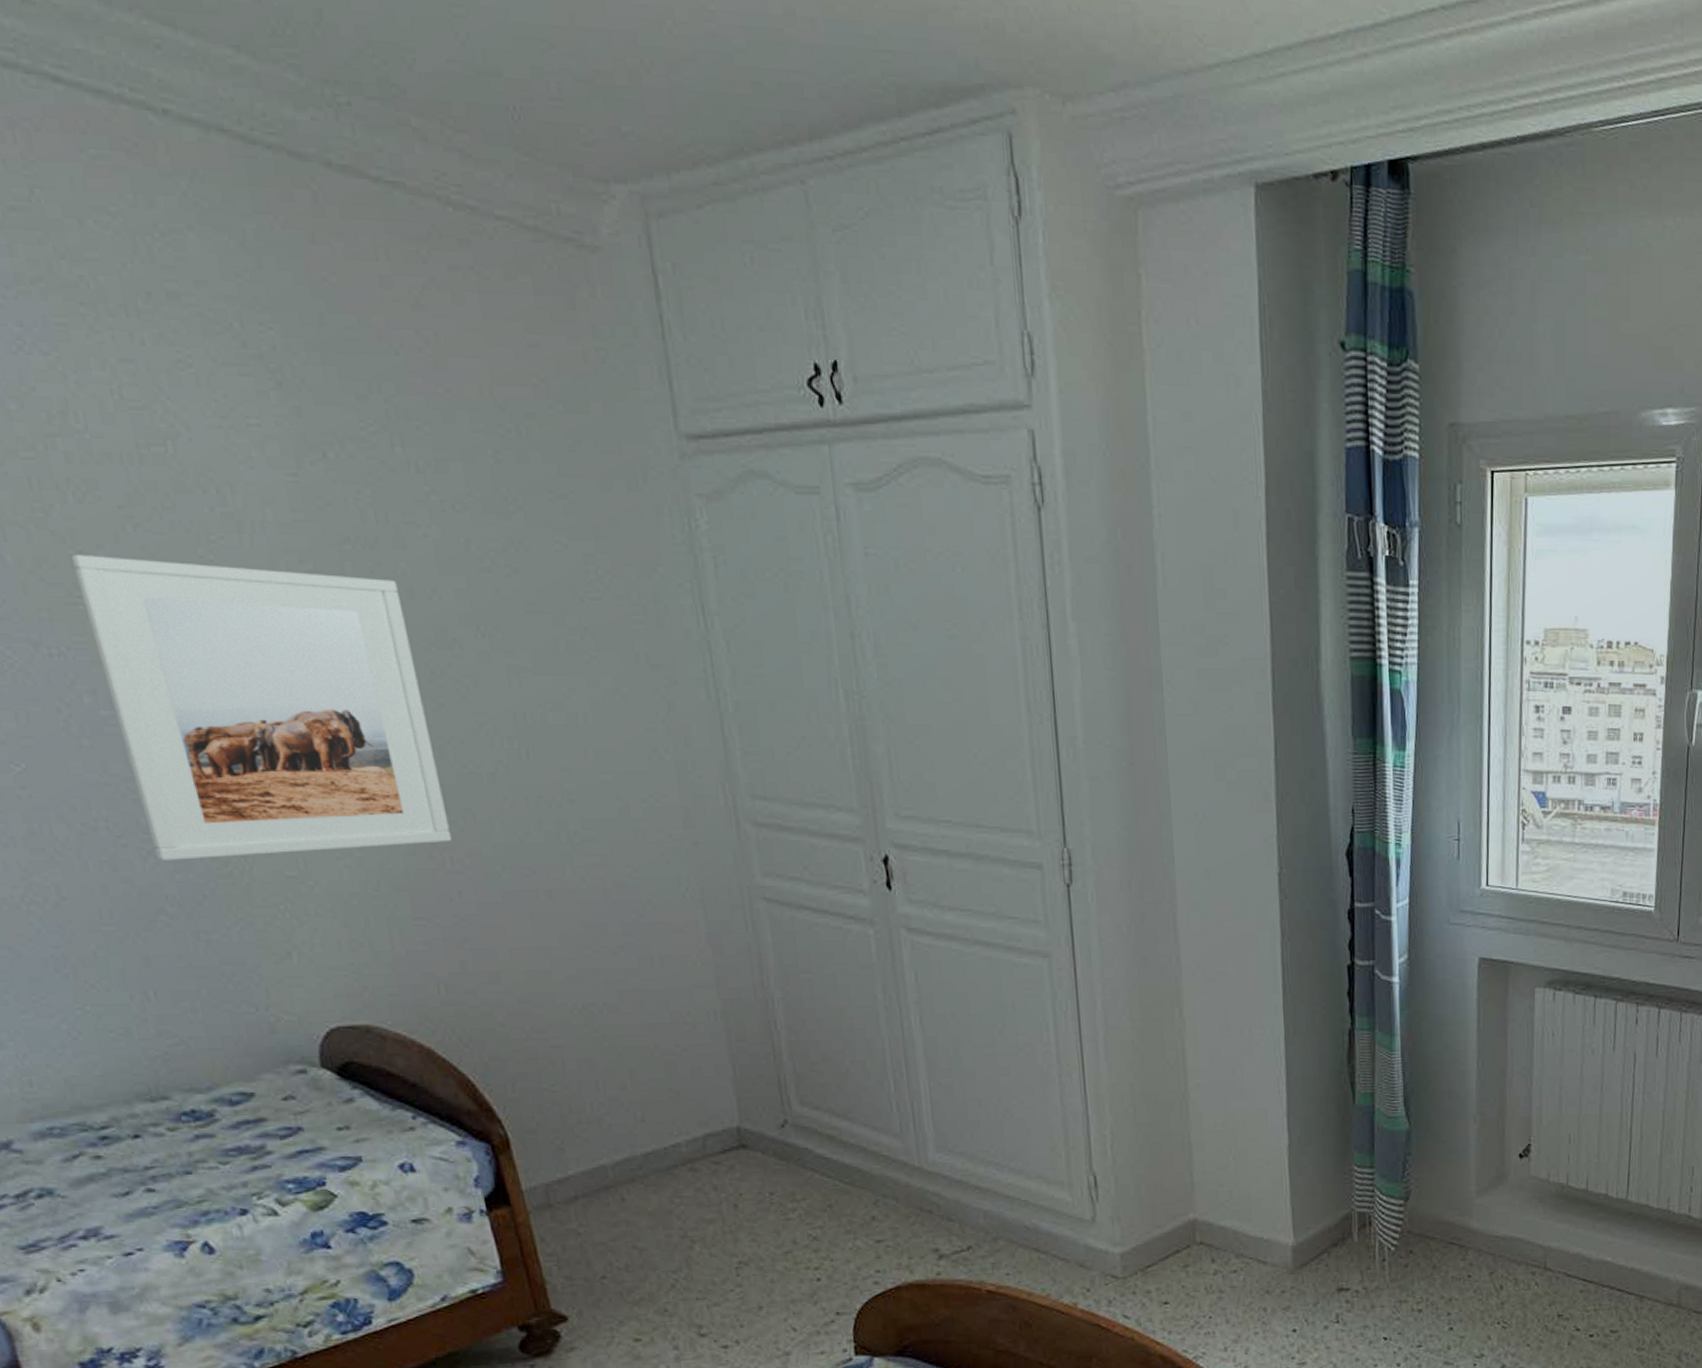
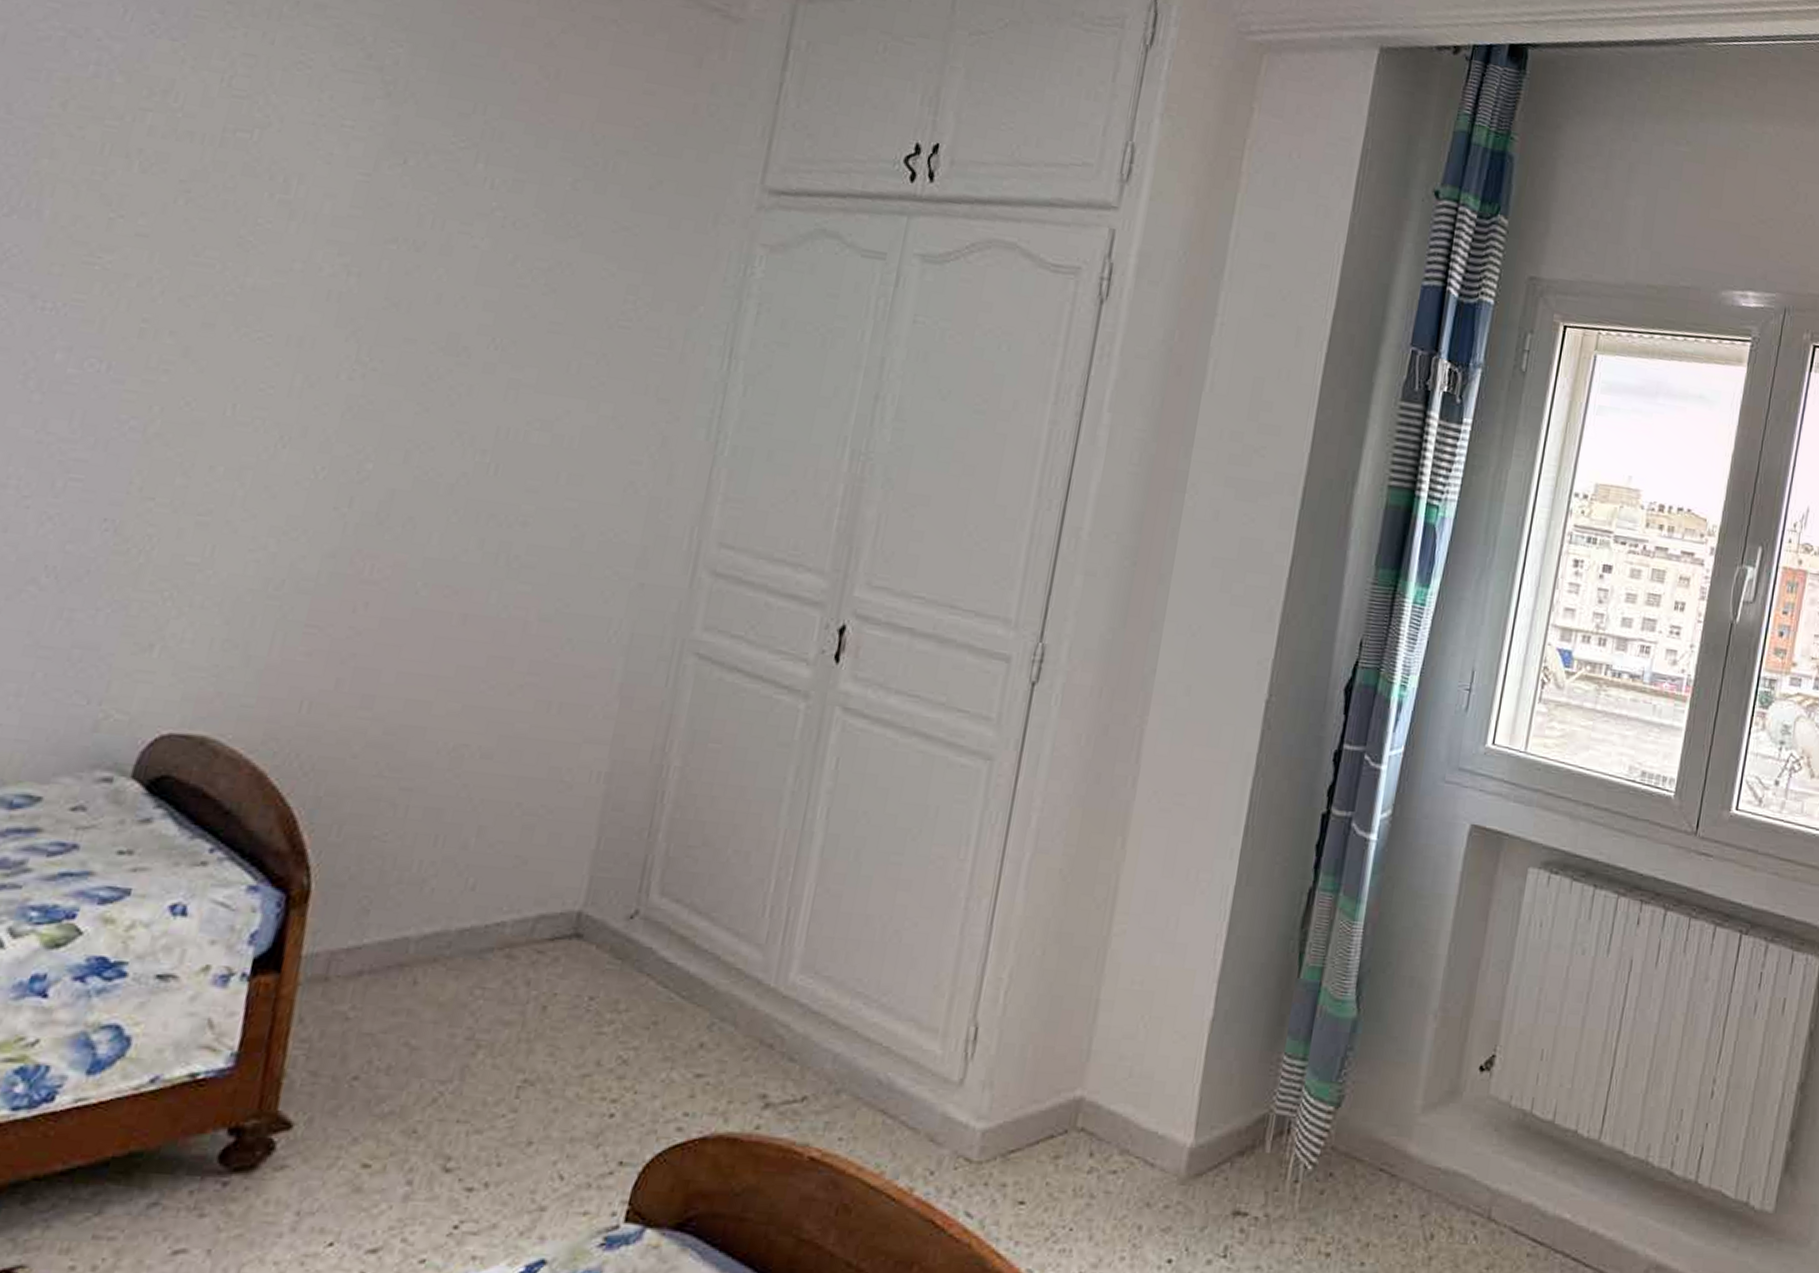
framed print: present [71,555,452,861] -> none [56,218,429,549]

